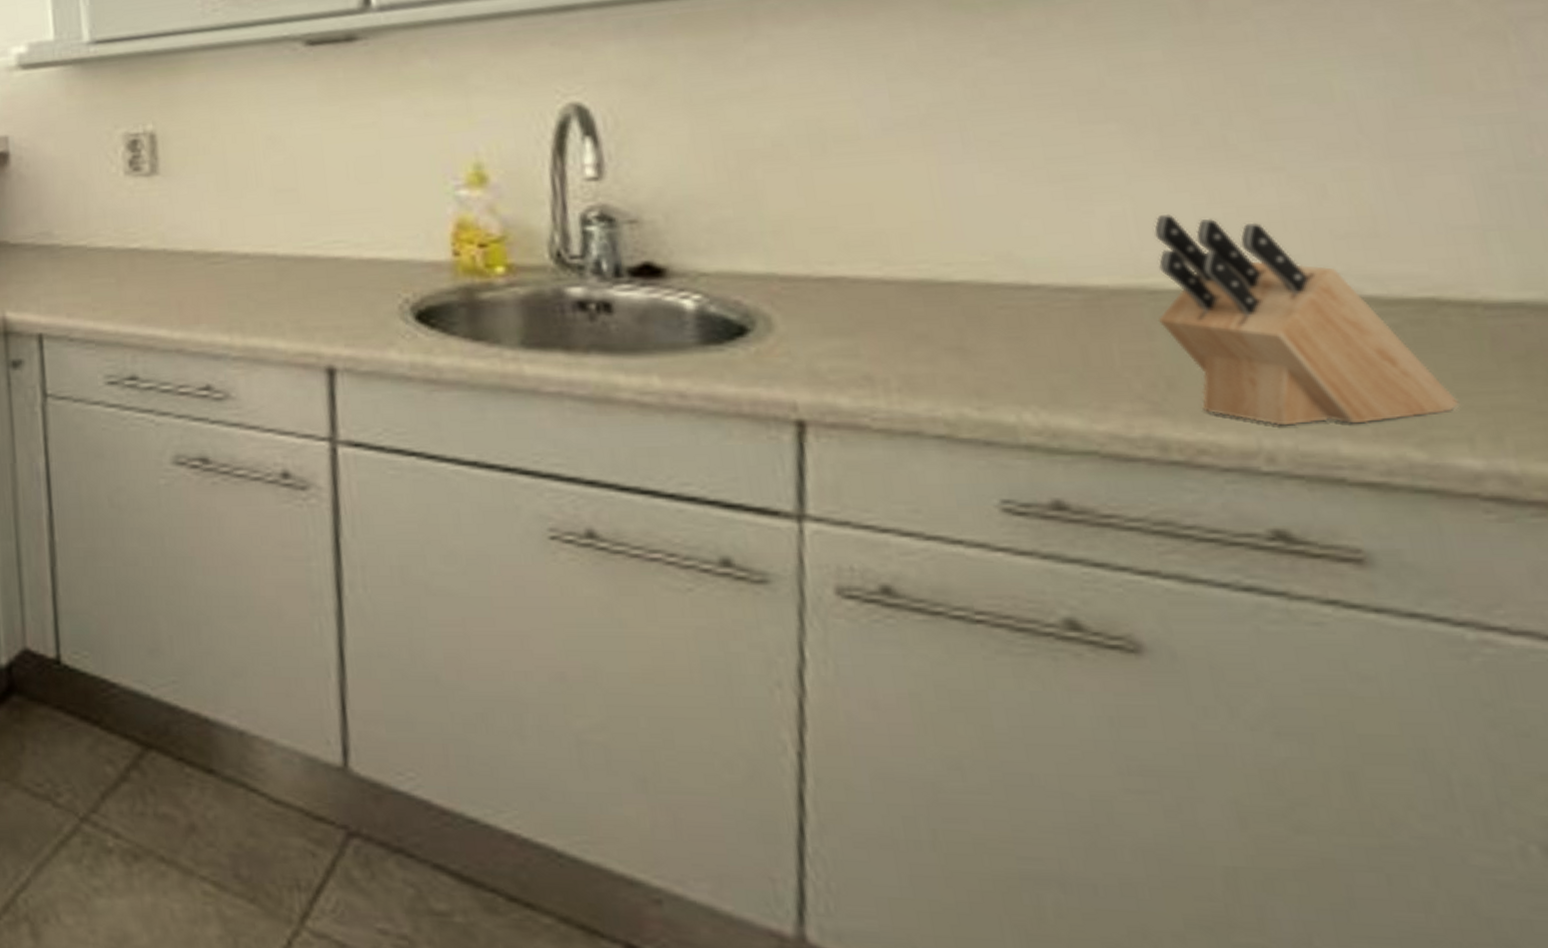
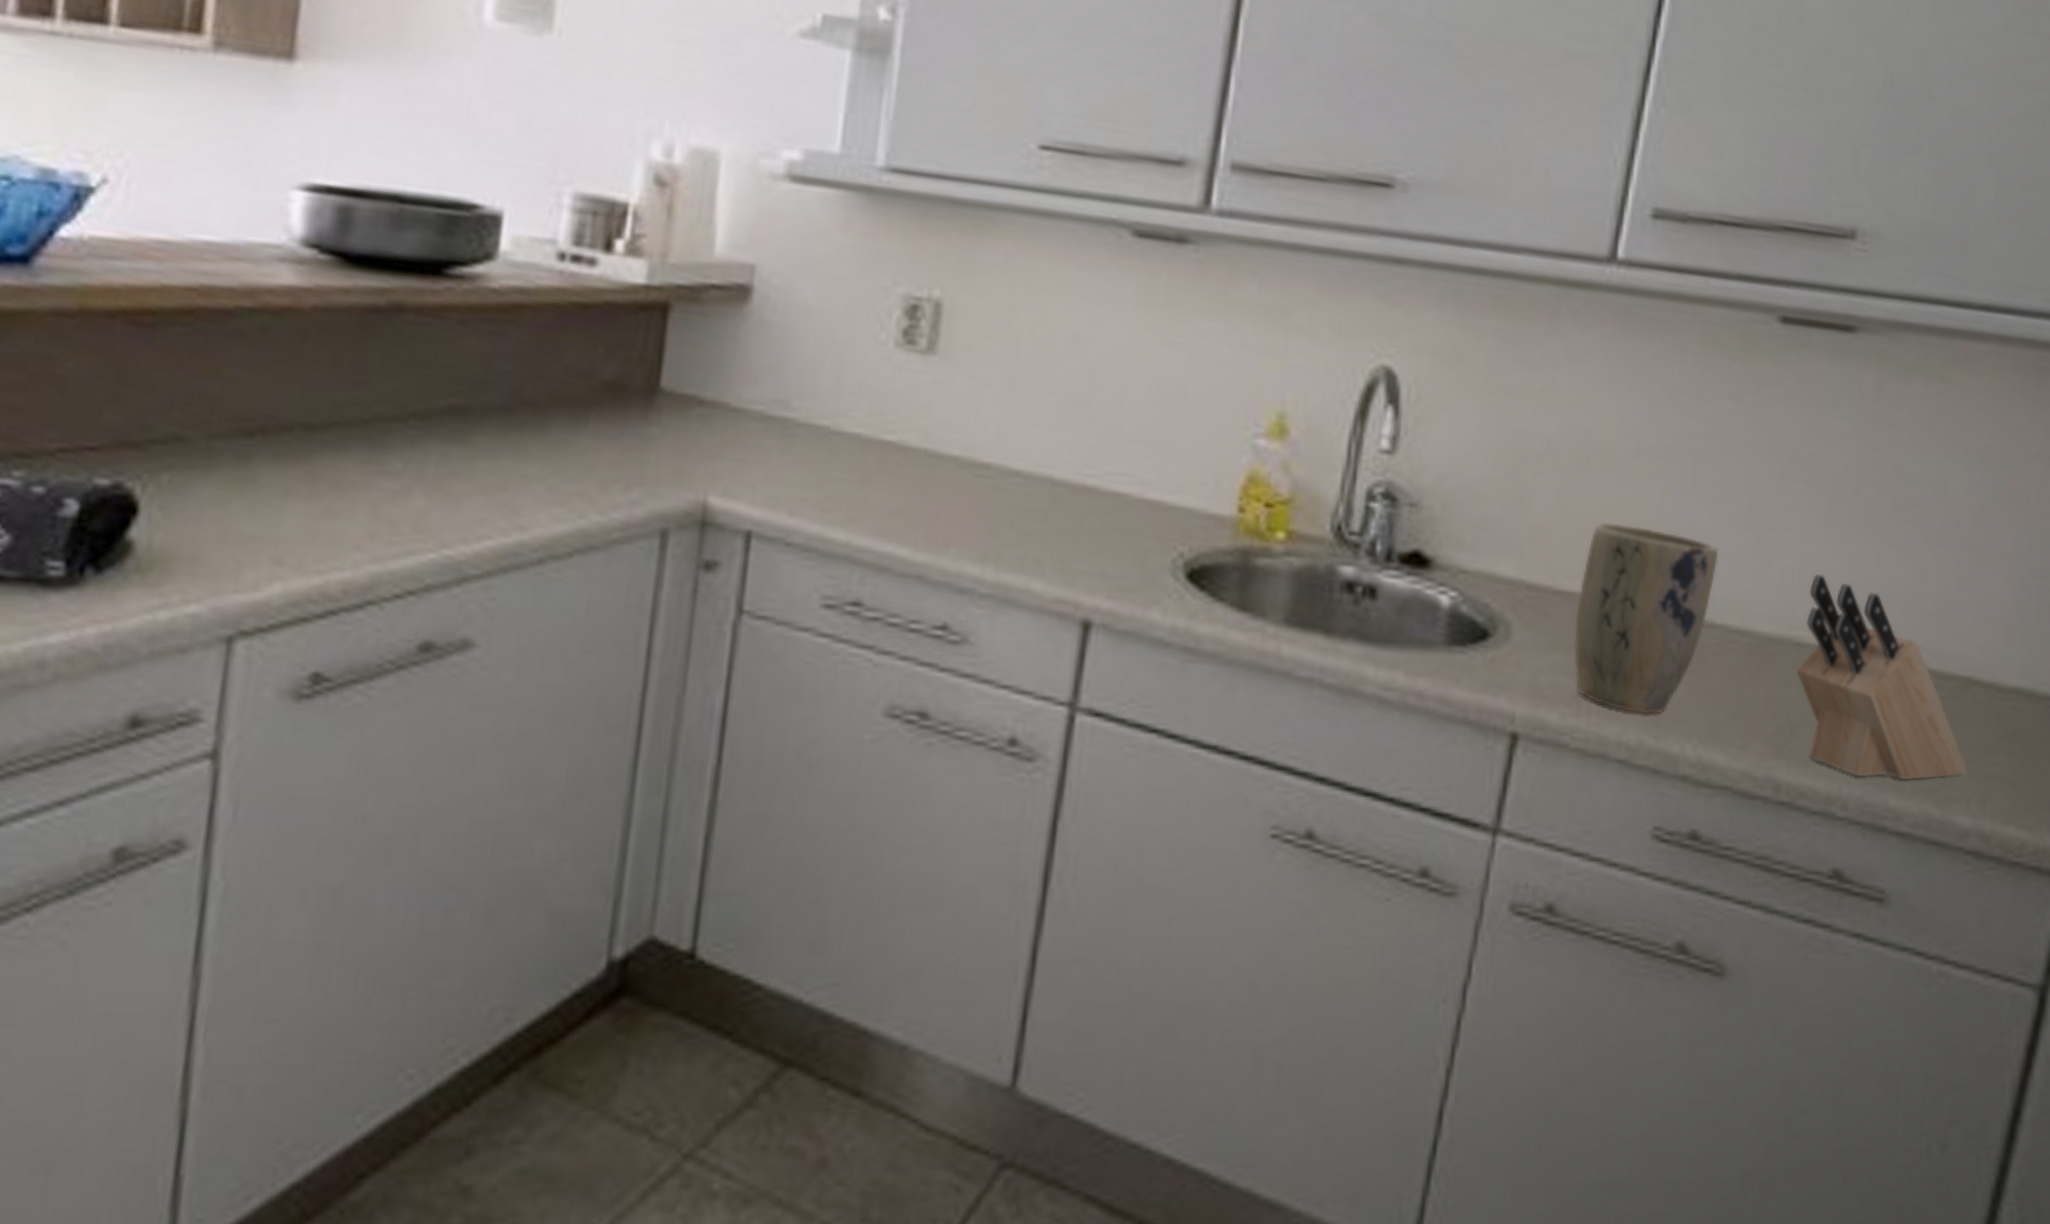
plant pot: none [845,201,1019,387] -> present [1573,522,1718,715]

